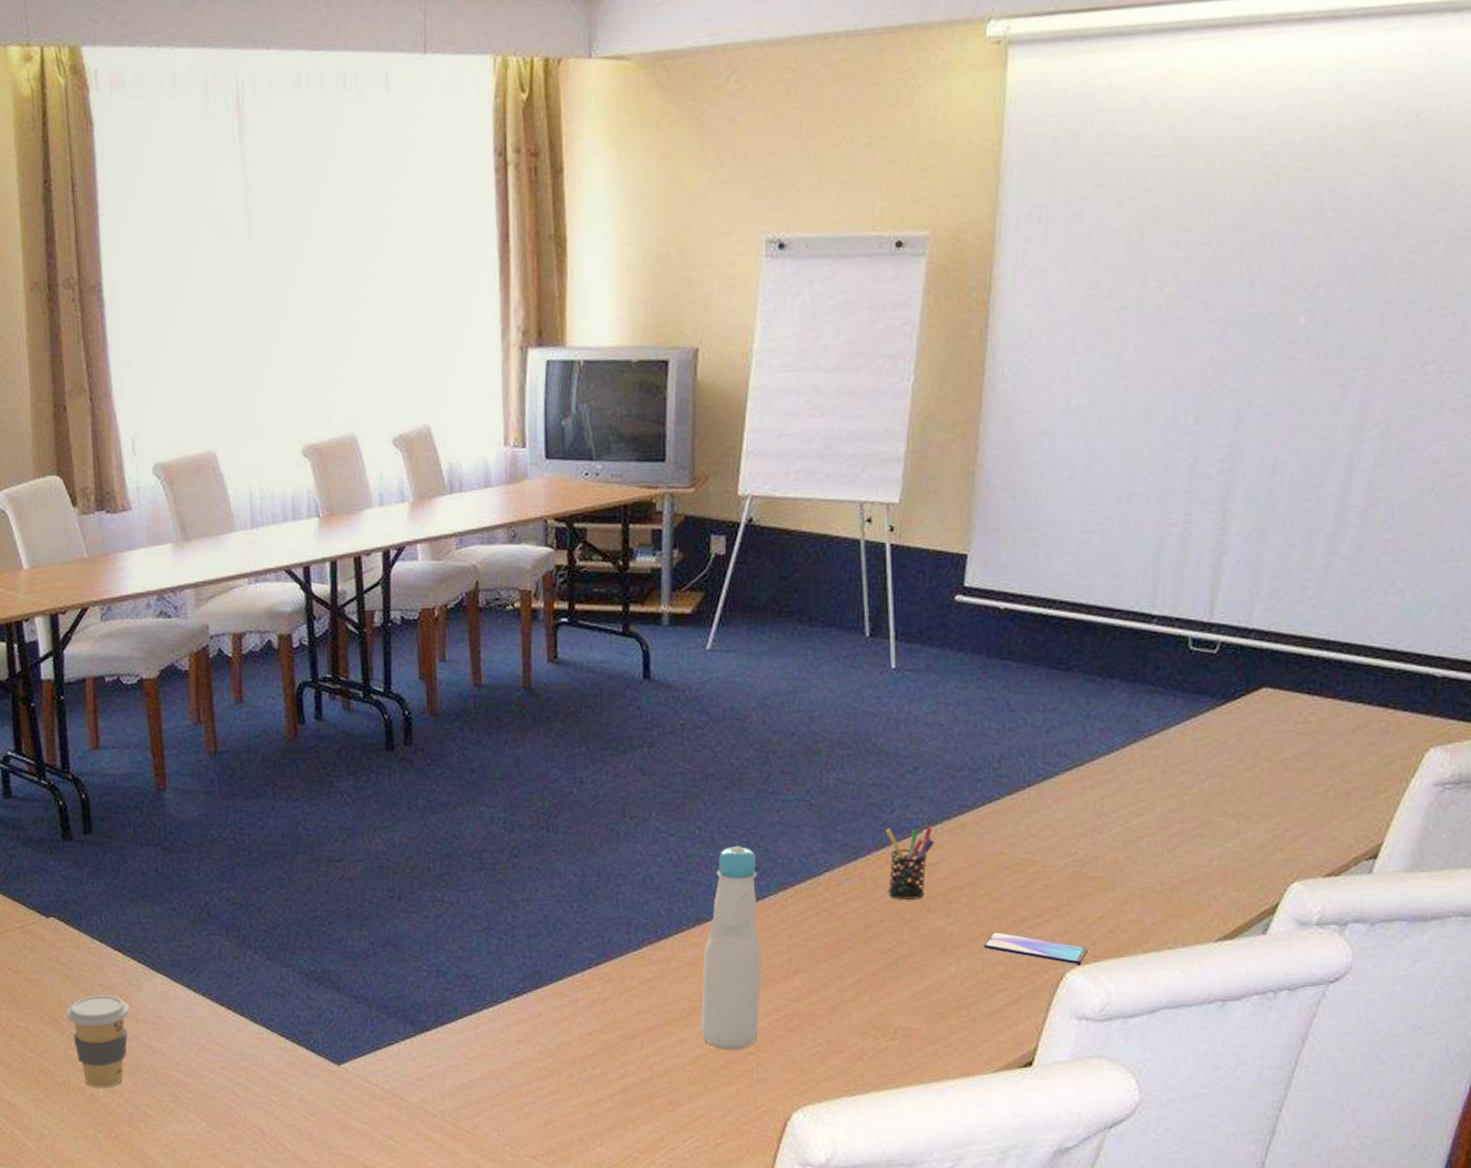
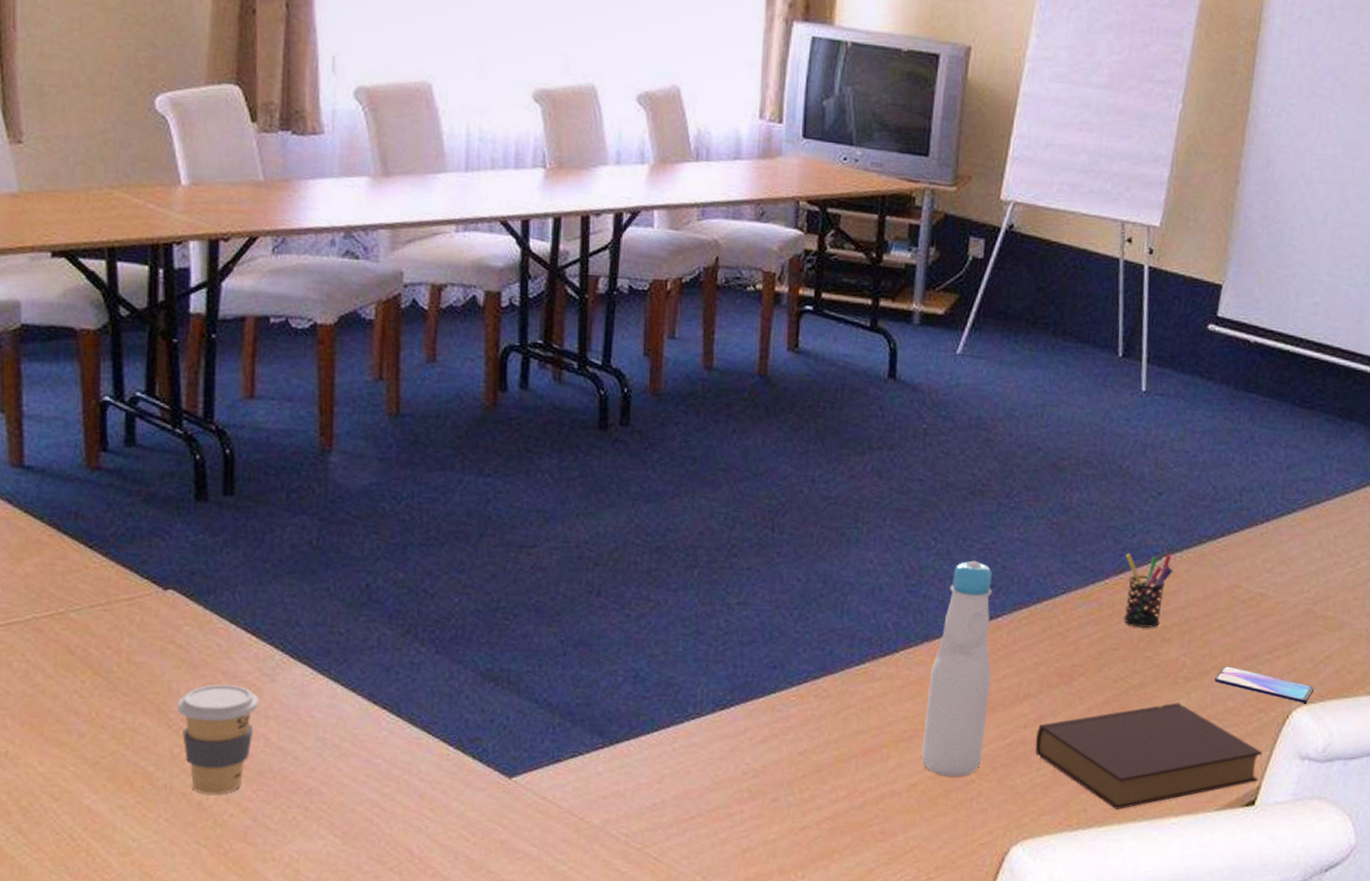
book: none [809,970,1038,1076] -> present [1035,702,1263,810]

